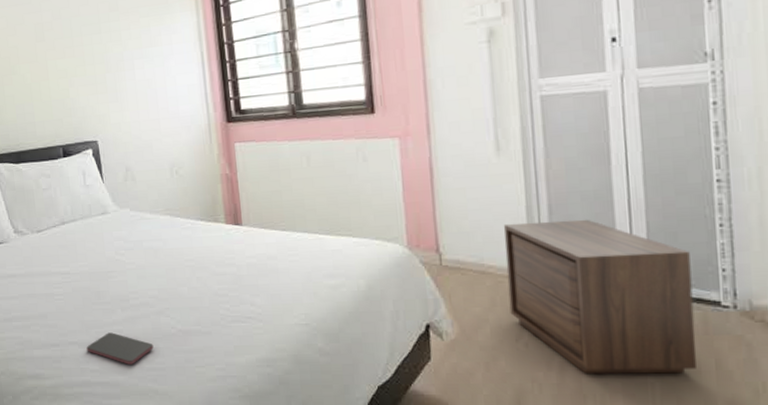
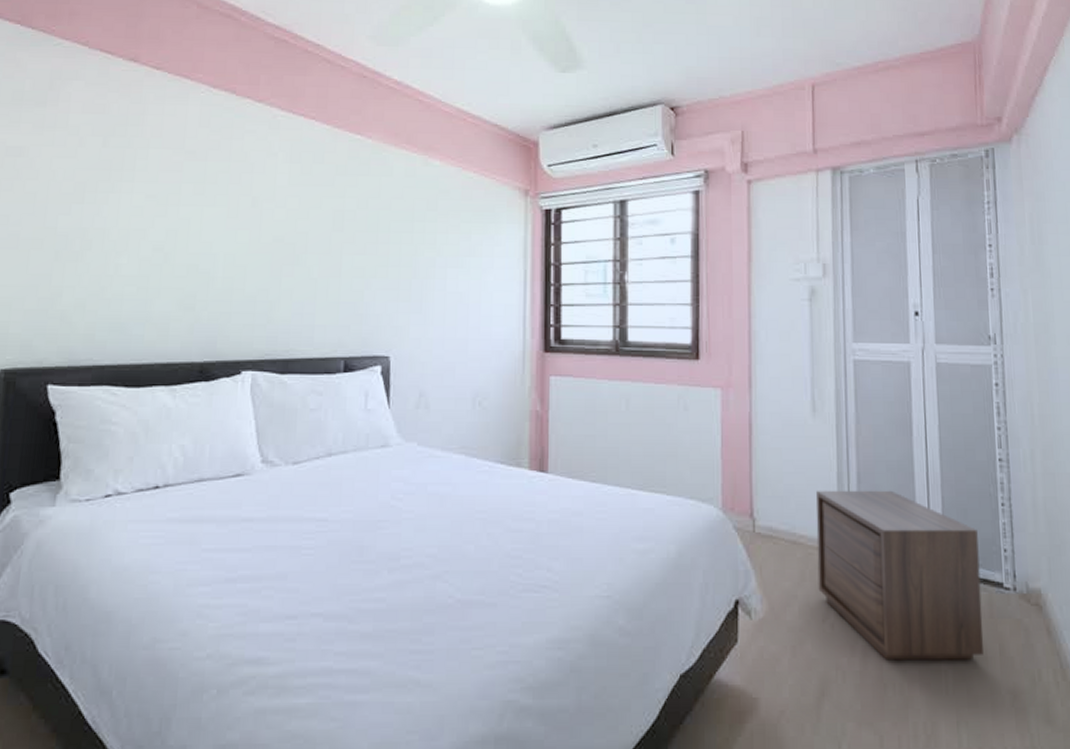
smartphone: present [86,332,154,365] -> none [333,601,423,645]

